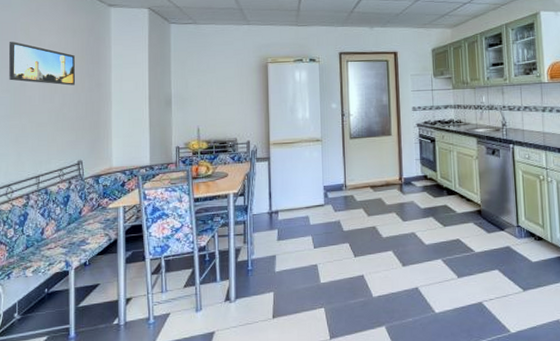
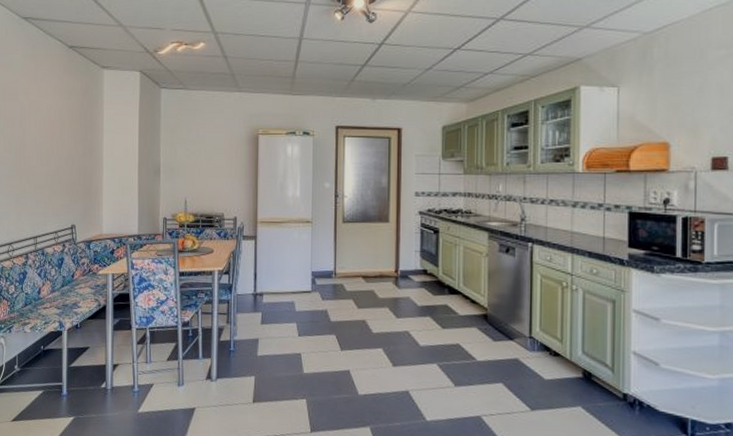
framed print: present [8,42,75,86] -> none [10,102,70,149]

